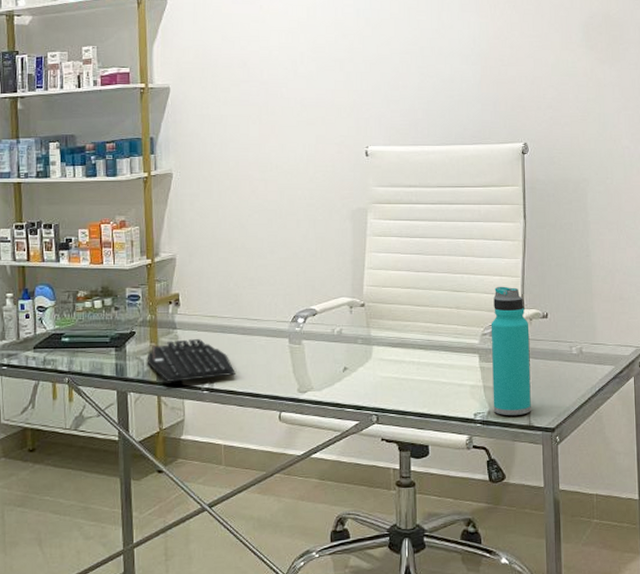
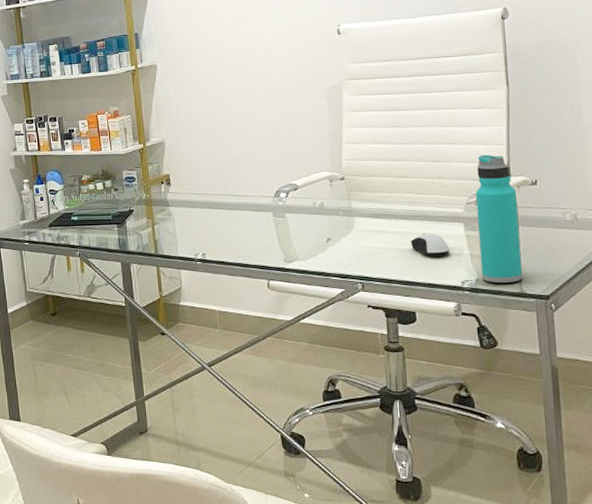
keyboard: present [148,339,235,382] -> none [146,215,225,254]
computer mouse: none [427,364,465,388] -> present [411,233,450,256]

